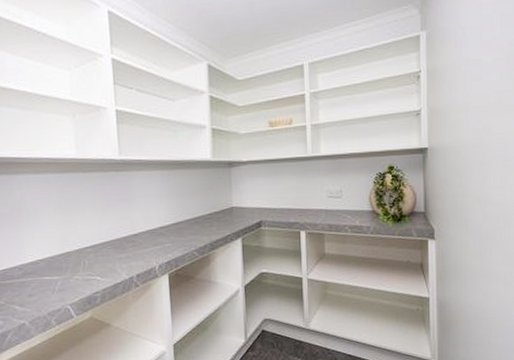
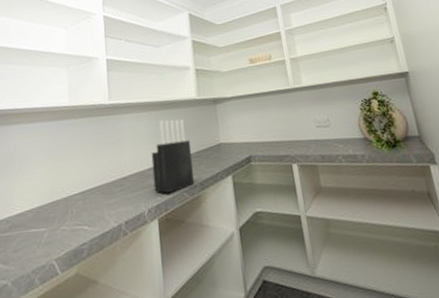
knife block: none [163,180,204,252] -> present [151,119,194,194]

